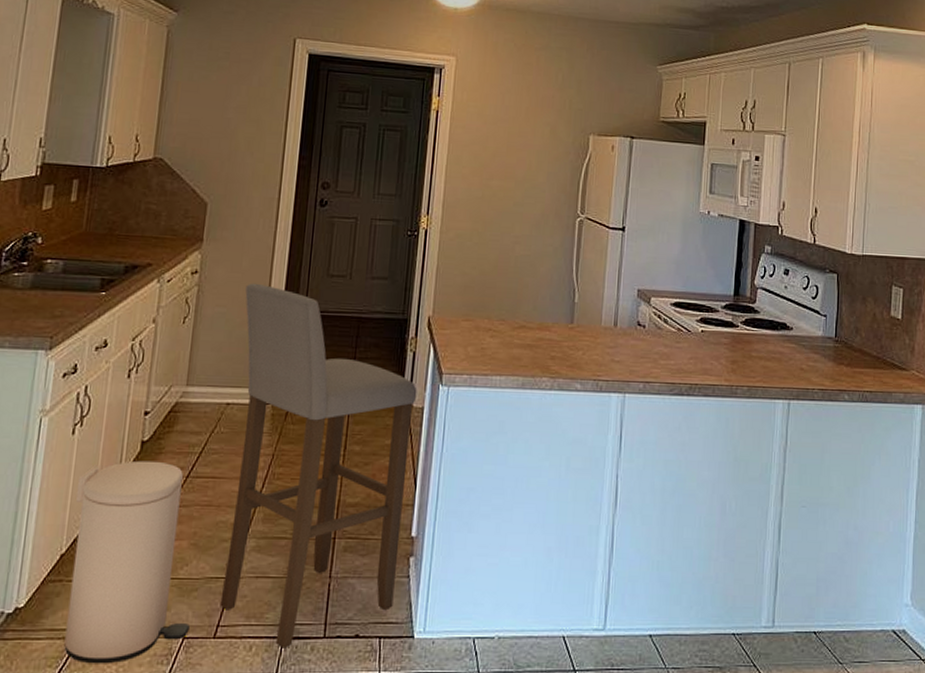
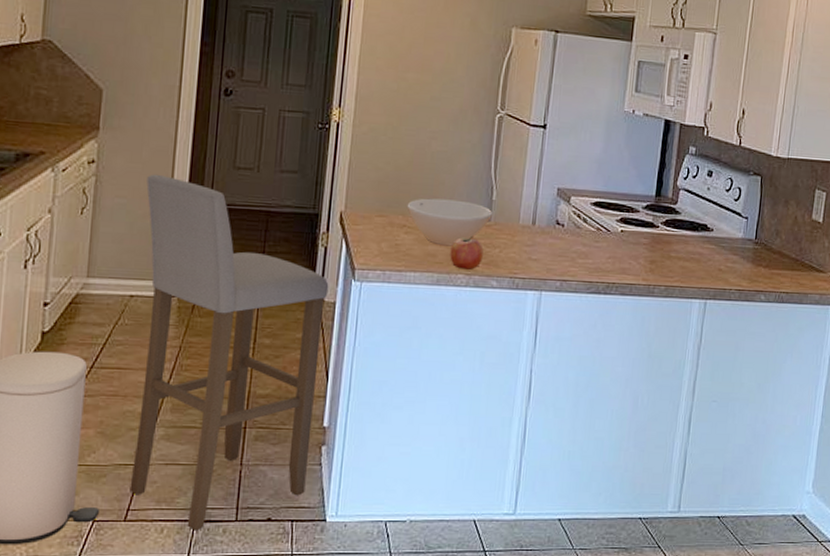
bowl: none [492,302,575,349] -> present [407,198,492,246]
fruit: none [534,338,567,374] -> present [450,235,483,271]

